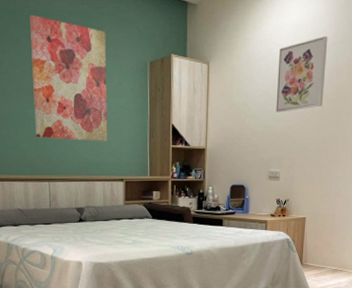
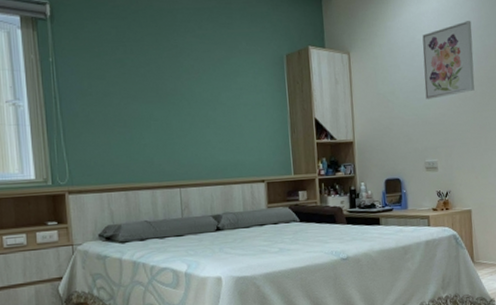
wall art: present [30,14,108,142] -> none [154,13,245,141]

